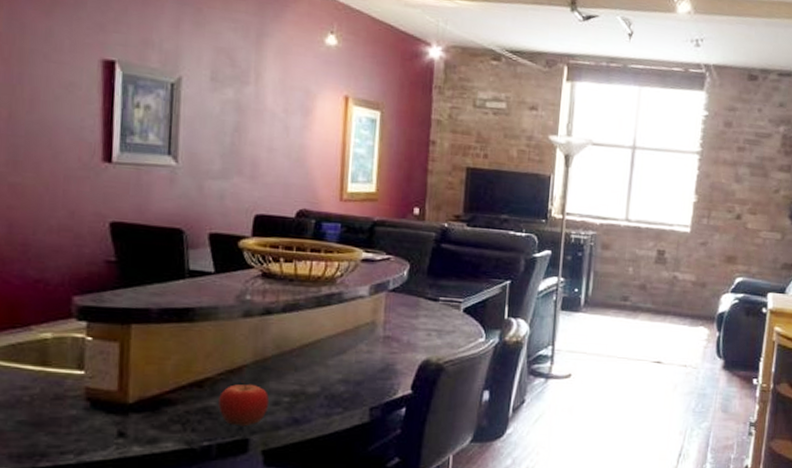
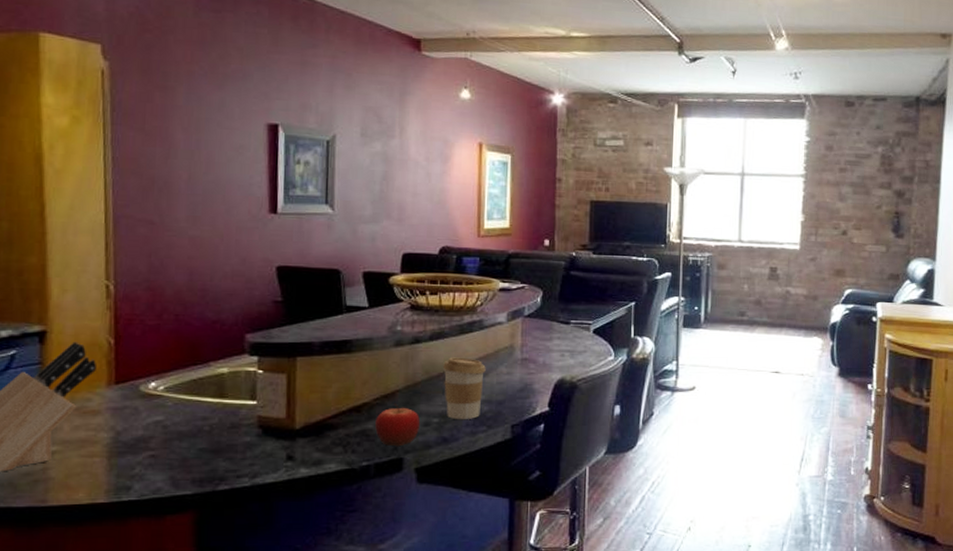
coffee cup: none [296,331,344,400] -> present [443,357,486,419]

